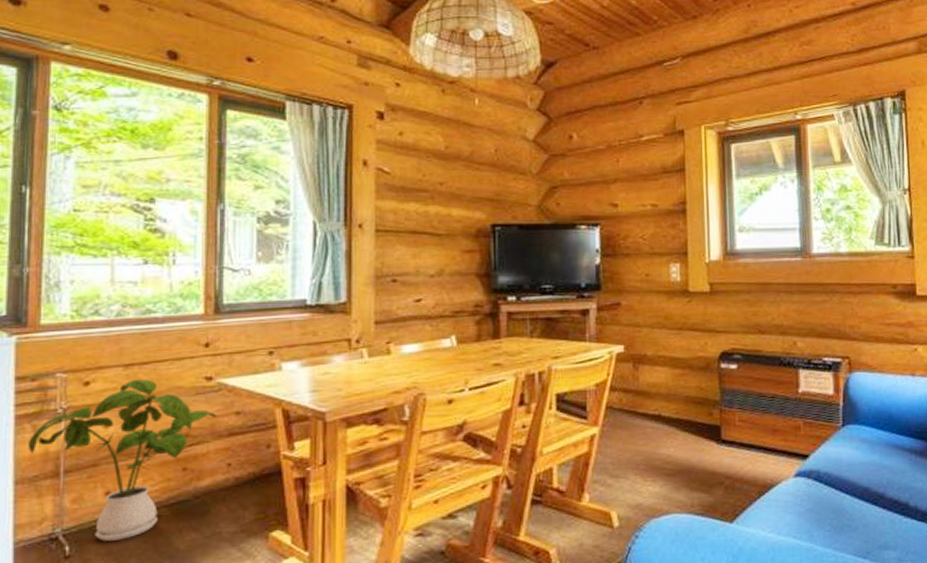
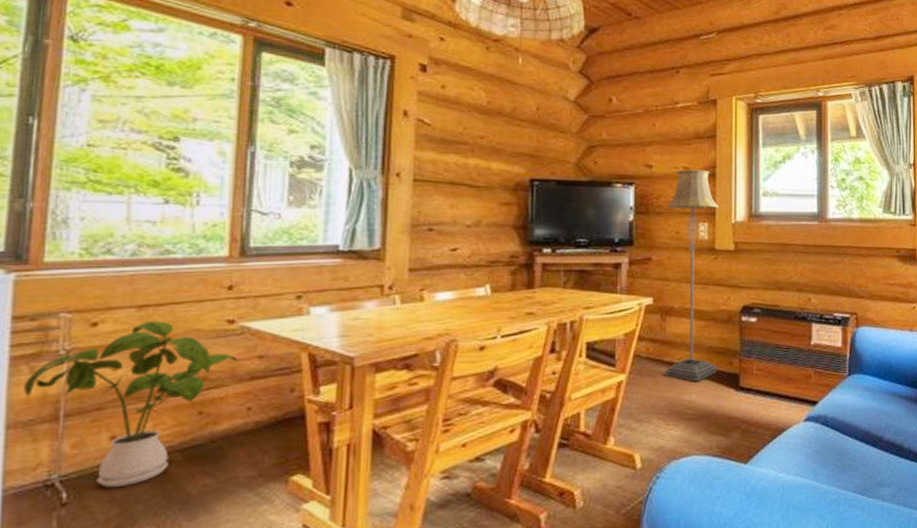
floor lamp: none [635,207,695,435] -> present [665,170,719,382]

